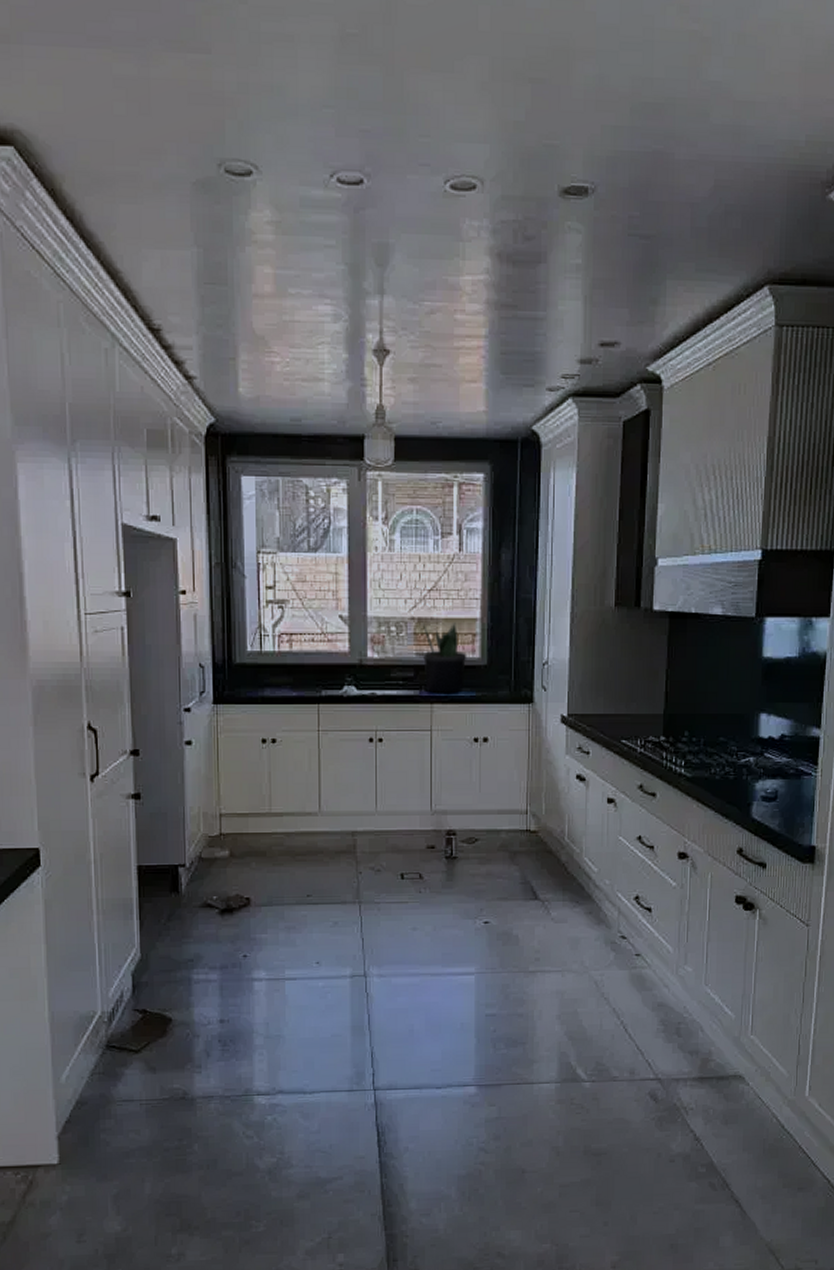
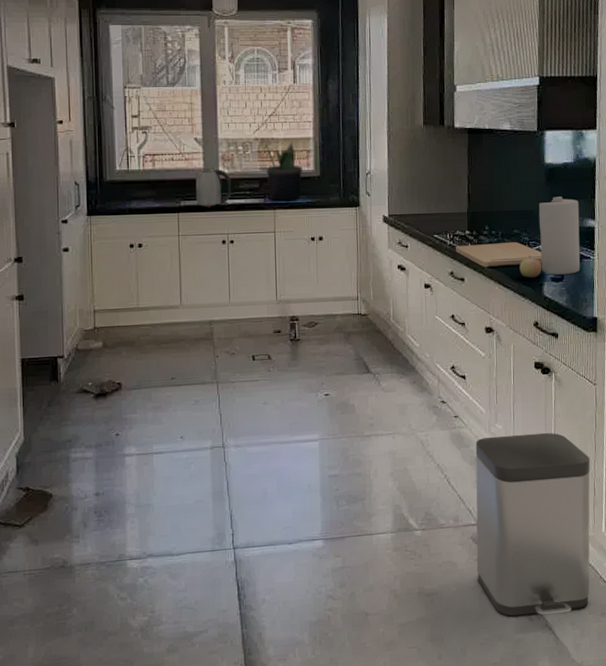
kettle: none [339,651,382,700] -> present [195,167,232,209]
cutting board: none [647,752,752,781] -> present [456,242,542,268]
pedal bin: none [653,978,796,1187] -> present [475,432,590,617]
fruit: none [724,769,752,796] -> present [519,255,542,278]
paper towel holder: none [750,698,802,793] -> present [538,196,580,275]

